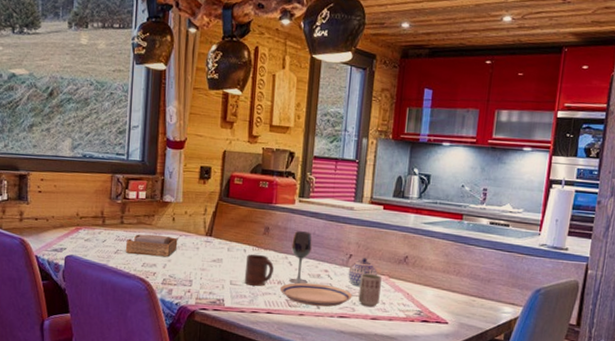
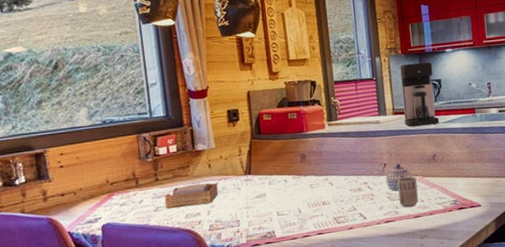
cup: present [244,254,274,286] -> none [288,181,317,213]
plate: present [279,282,352,307] -> none [325,195,394,219]
wine glass: present [289,231,312,285] -> none [329,151,351,202]
coffee maker: none [380,150,424,224] -> present [400,61,440,127]

